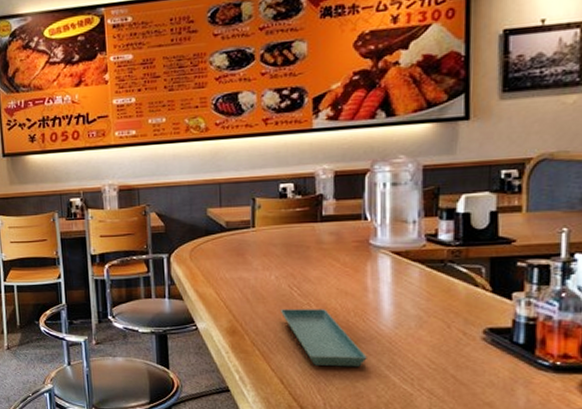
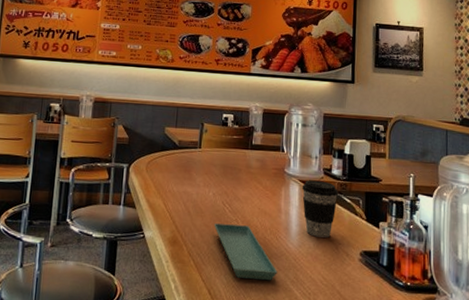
coffee cup: none [395,249,448,316] -> present [302,180,338,238]

